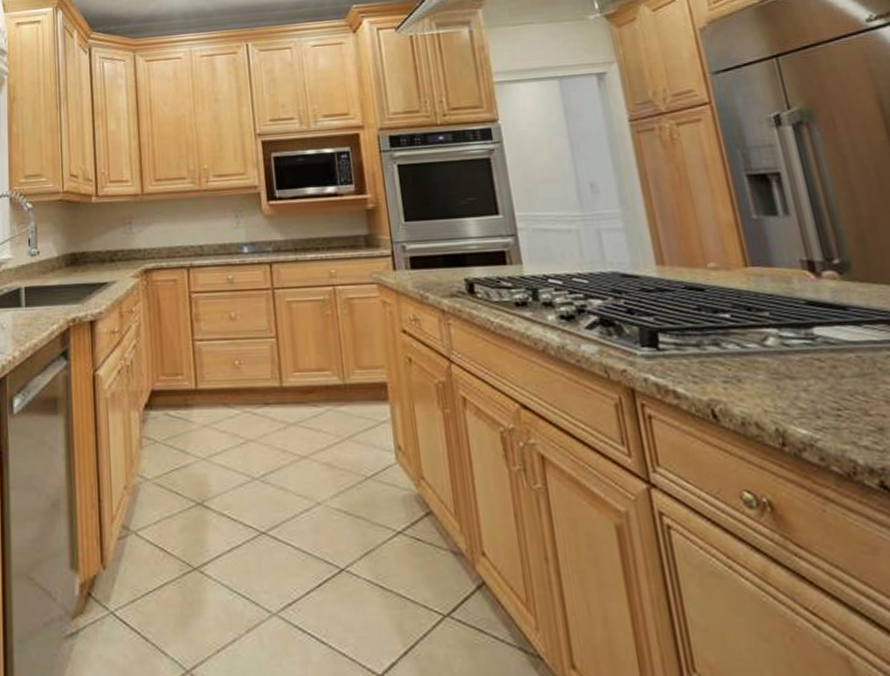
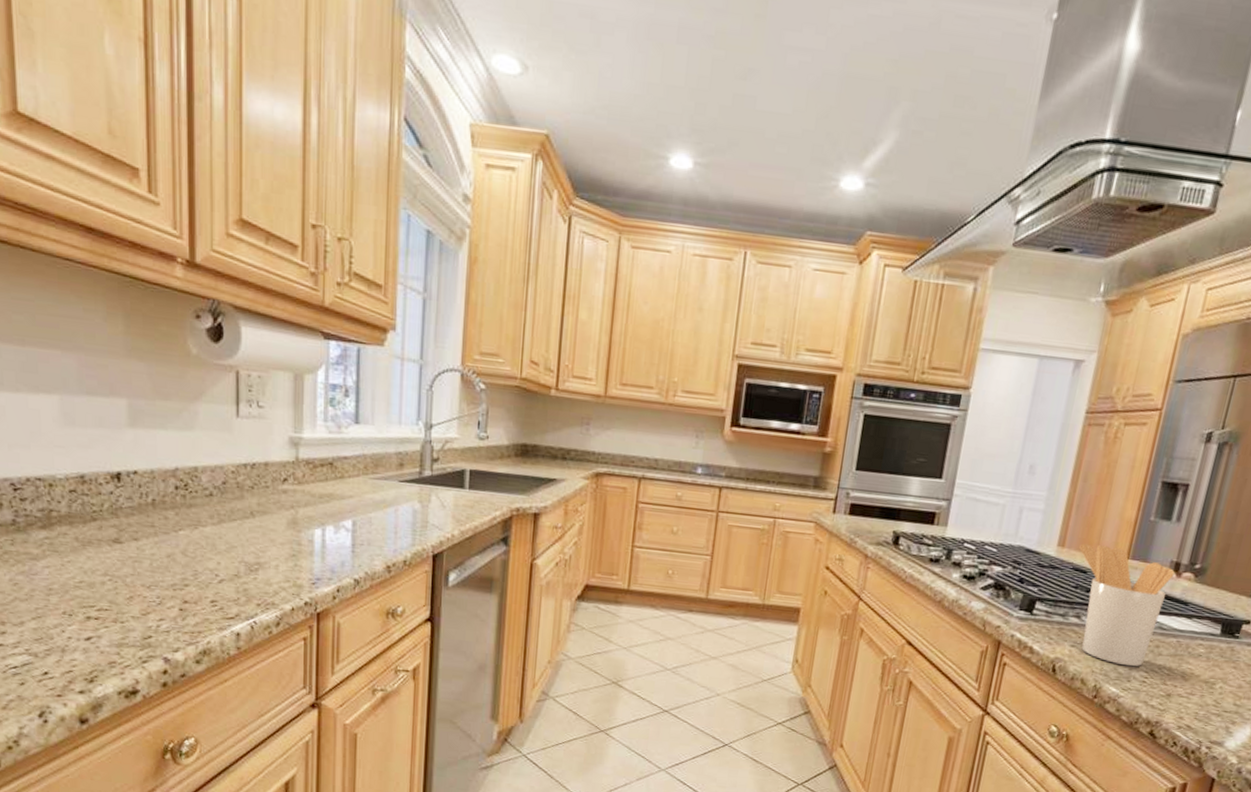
utensil holder: none [682,255,826,398] -> present [1079,543,1175,667]

